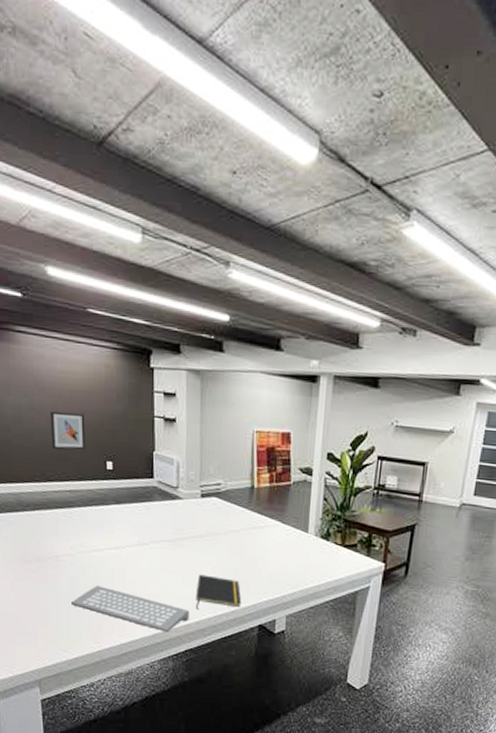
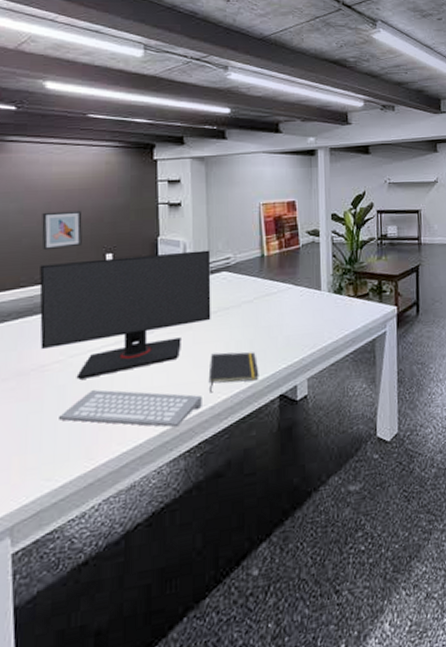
computer monitor: none [51,463,203,575] -> present [39,250,211,380]

